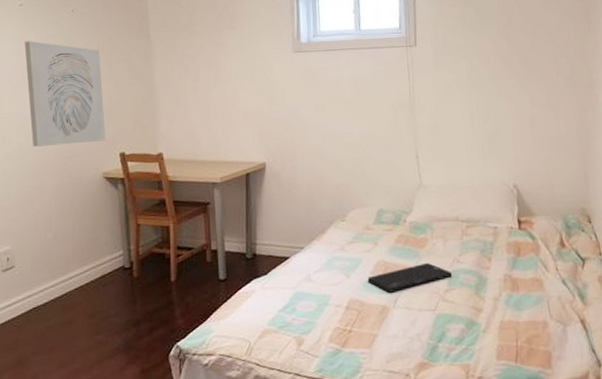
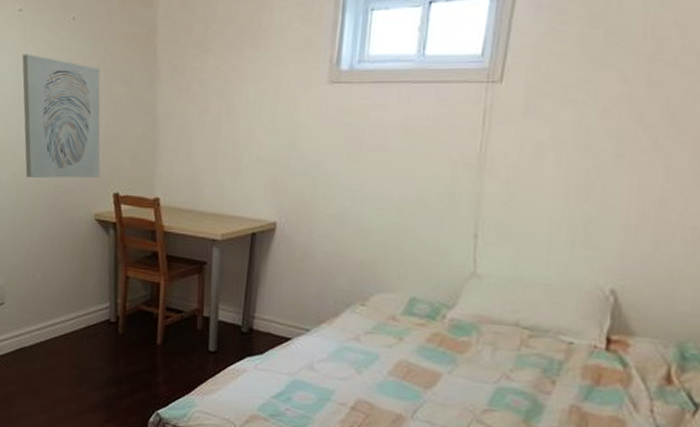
smartphone: present [367,262,453,293] -> none [383,372,498,401]

